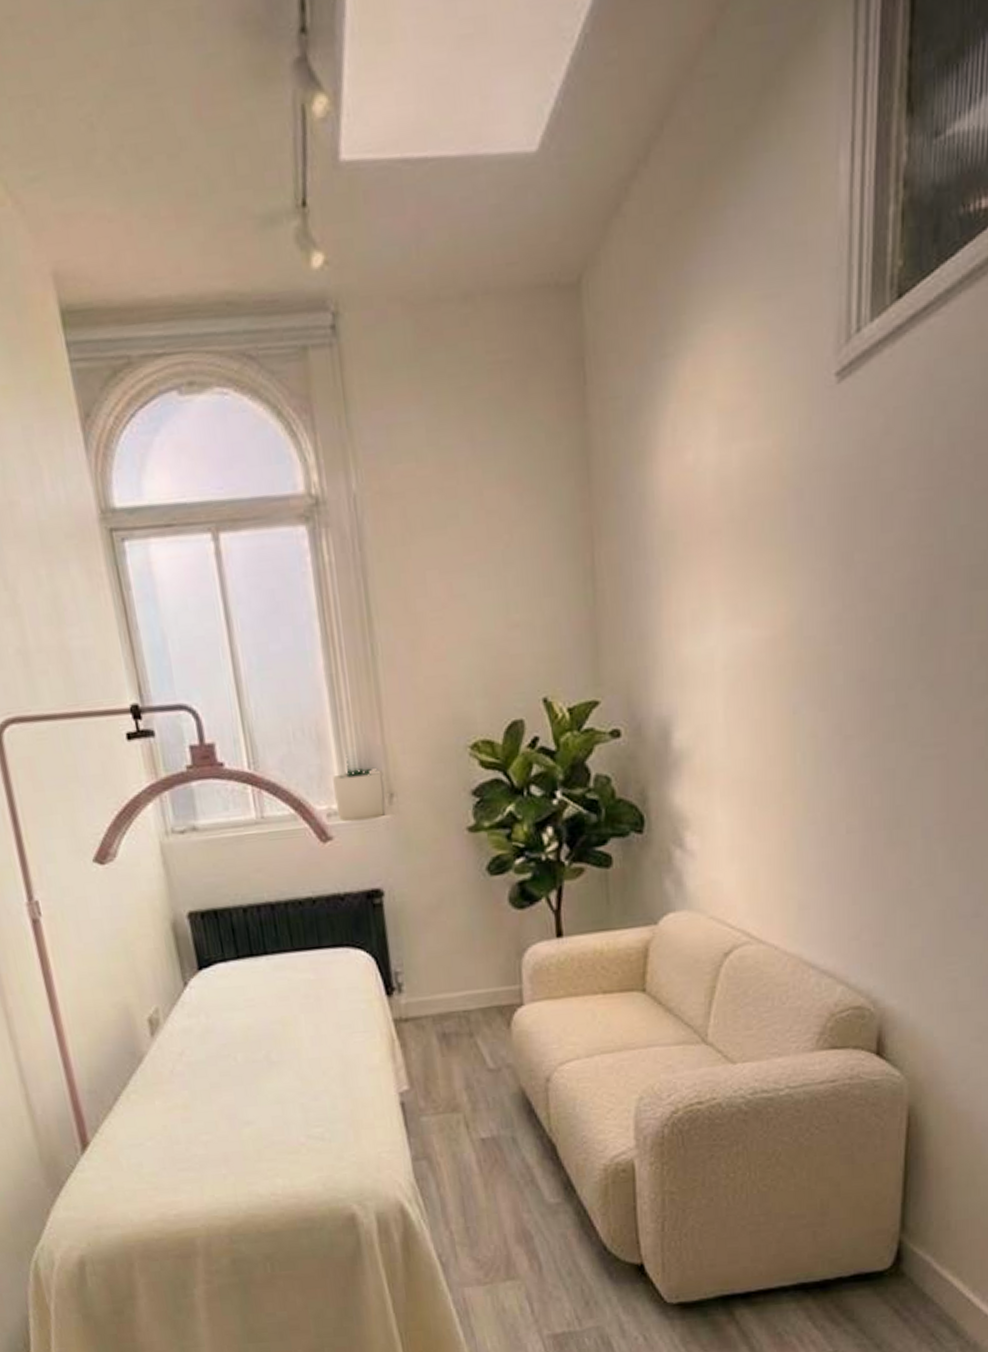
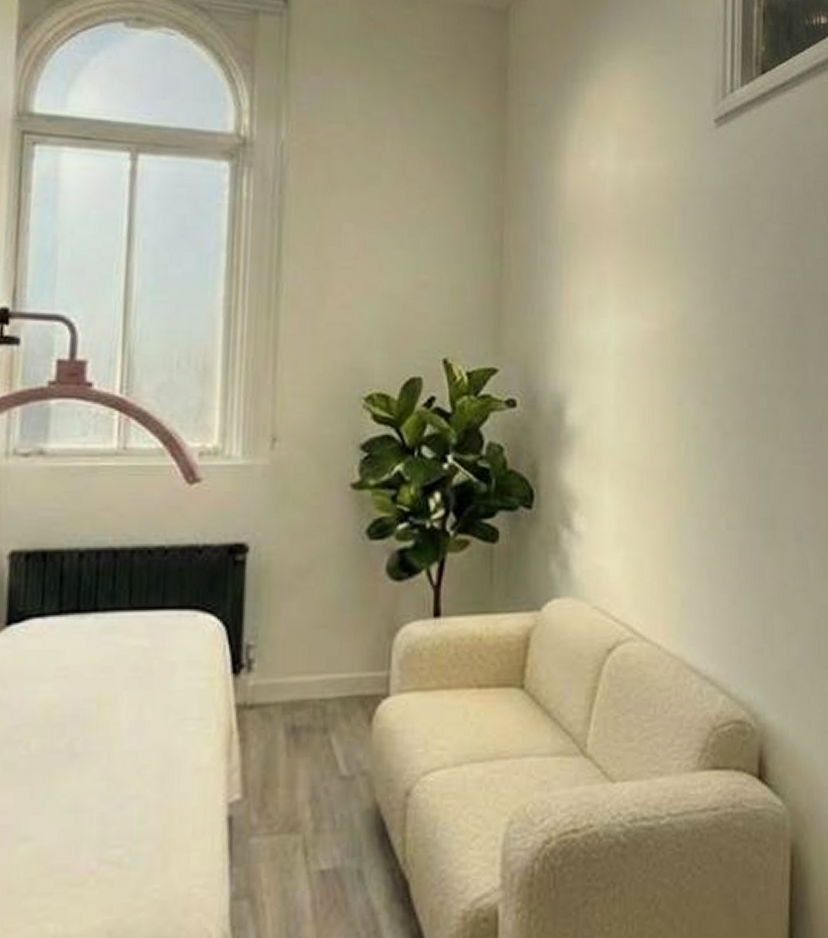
planter: present [333,768,385,822] -> none [211,407,267,464]

